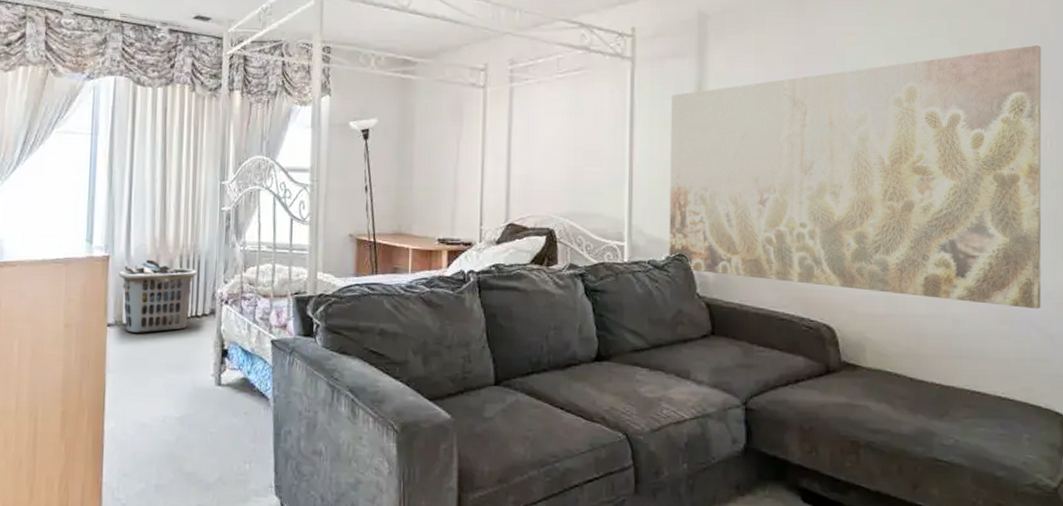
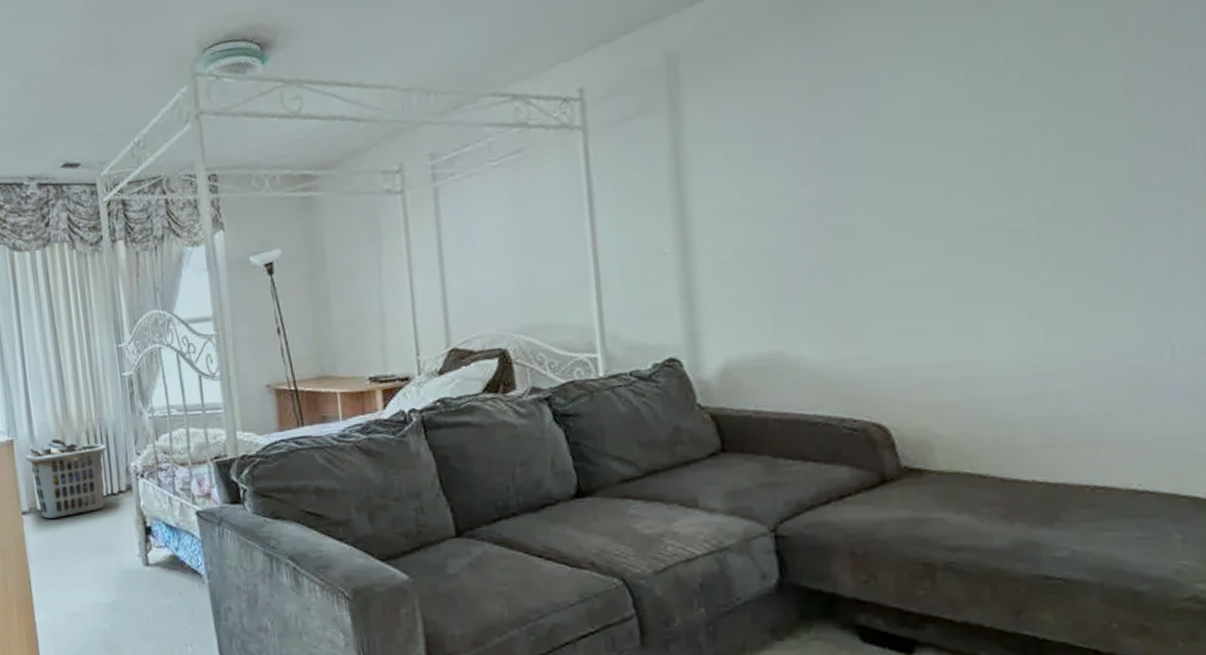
wall art: present [669,45,1042,310] -> none [640,13,1191,378]

